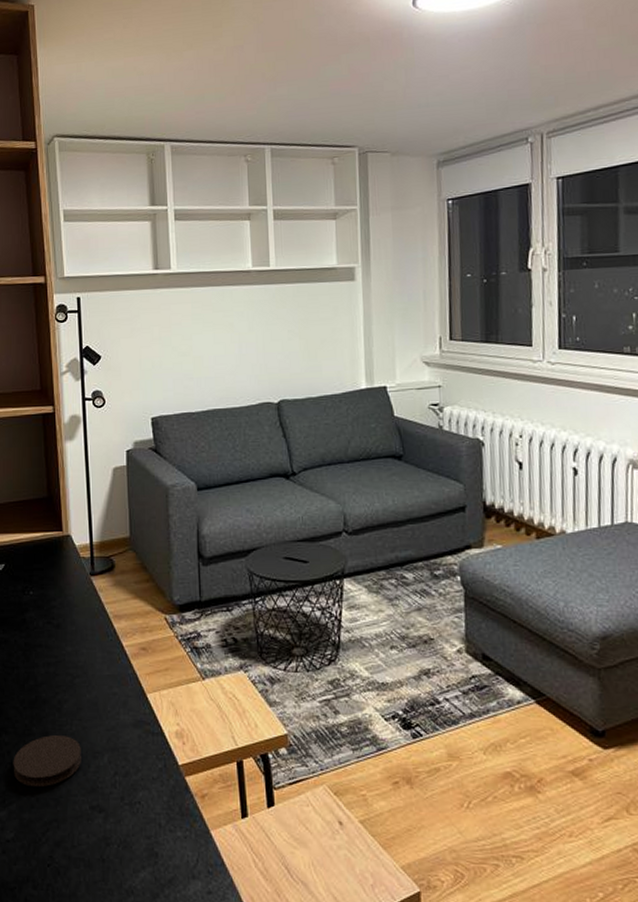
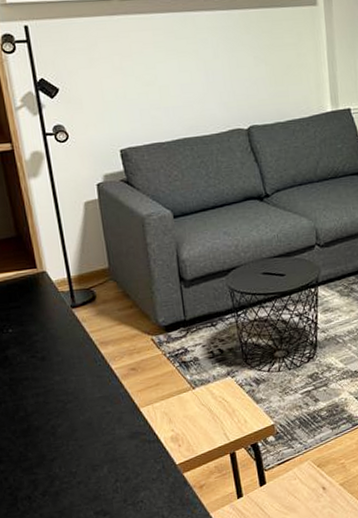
coaster: present [13,735,83,788] -> none [11,455,82,505]

